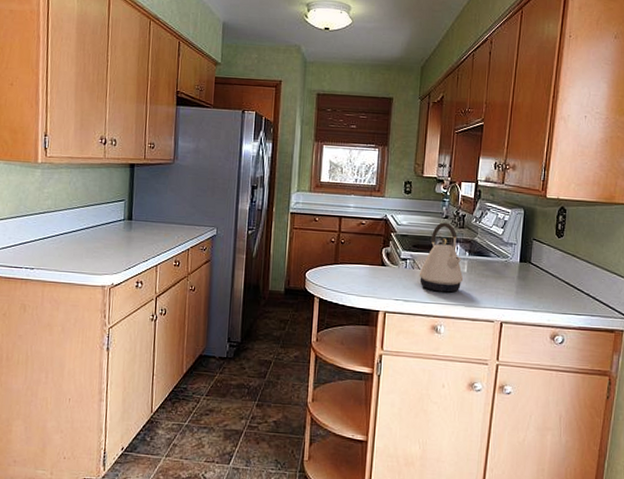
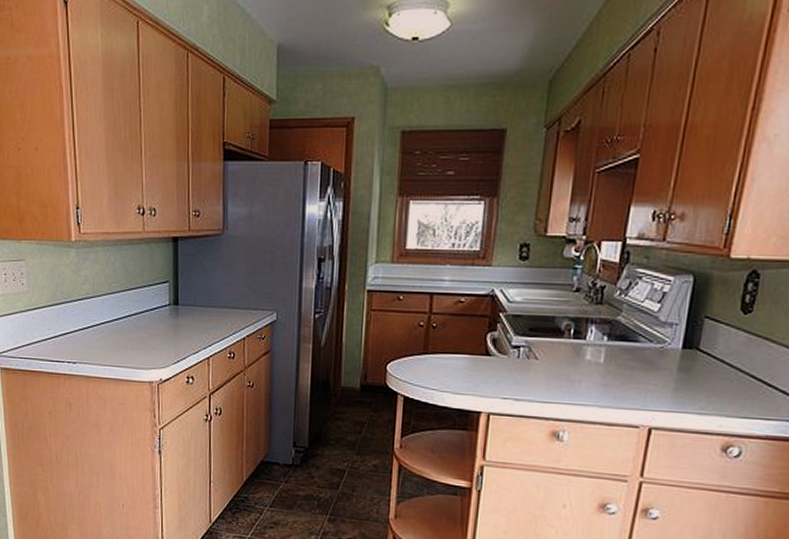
kettle: present [419,222,464,293] -> none [536,297,599,390]

